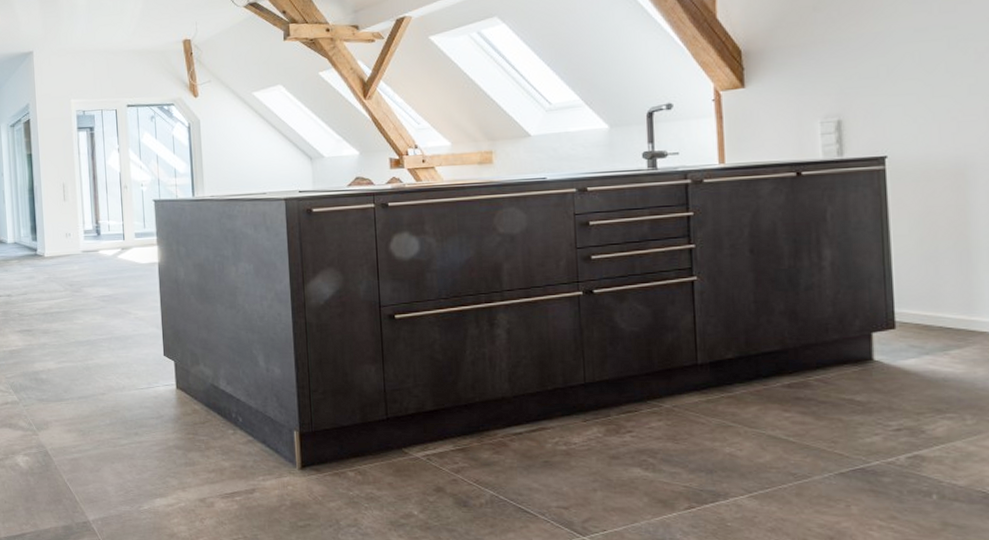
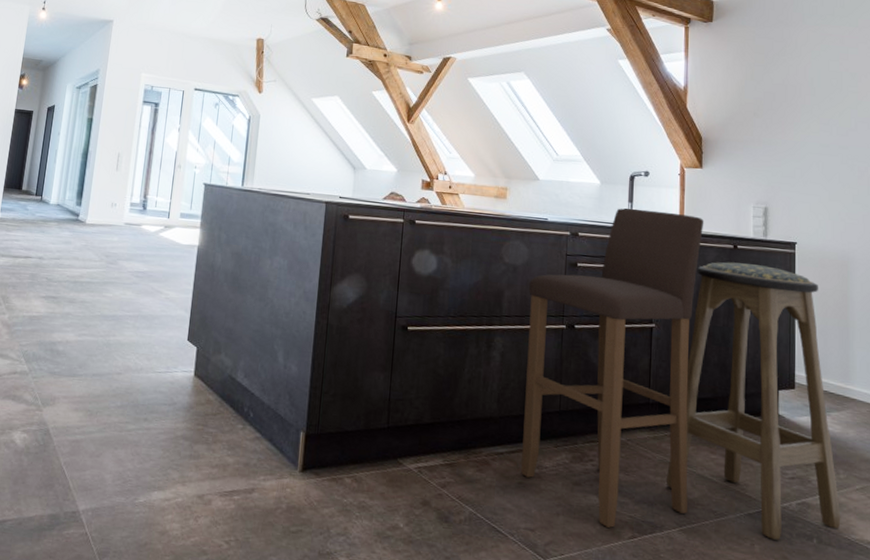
bar stool: none [532,146,758,501] -> present [521,208,704,529]
stool: none [727,190,971,499] -> present [667,262,841,540]

